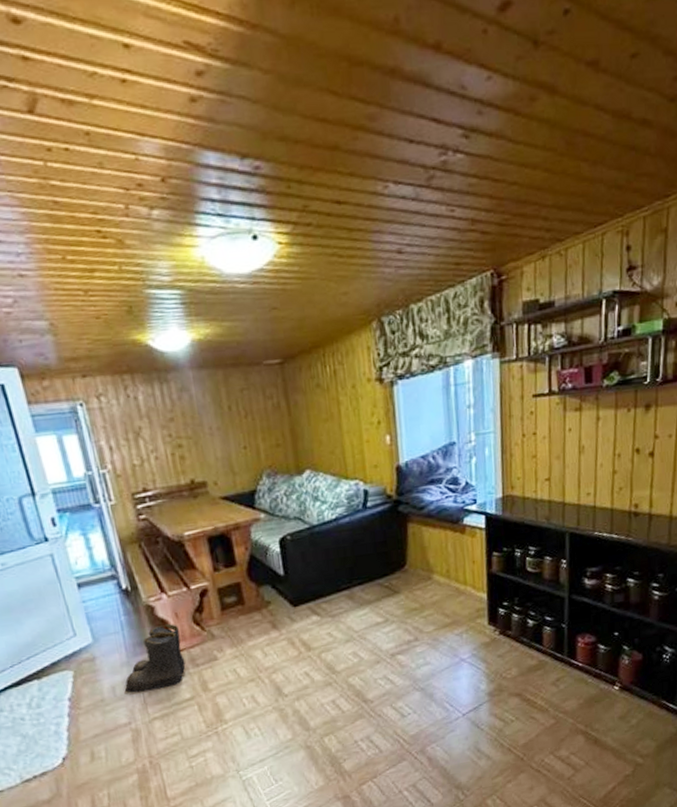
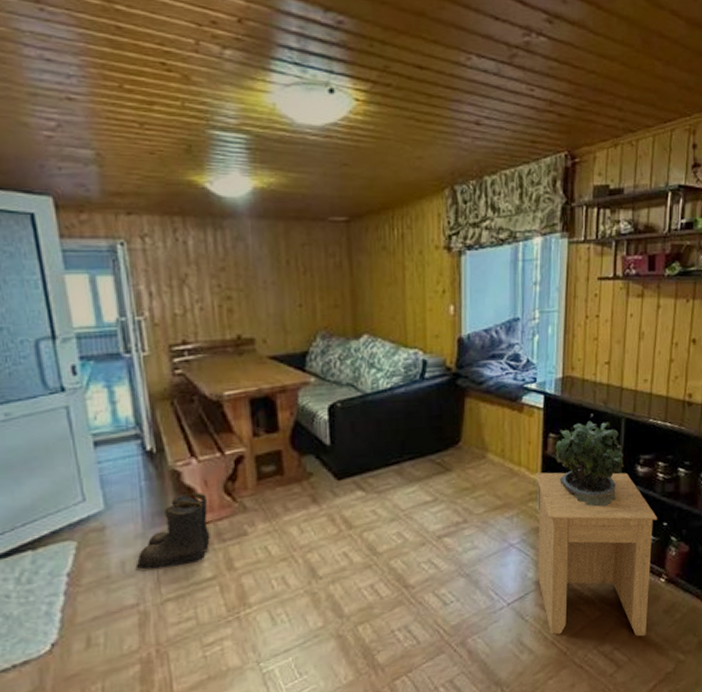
side table: none [482,586,609,742] -> present [536,472,658,637]
potted plant: none [499,530,571,621] -> present [554,413,625,507]

